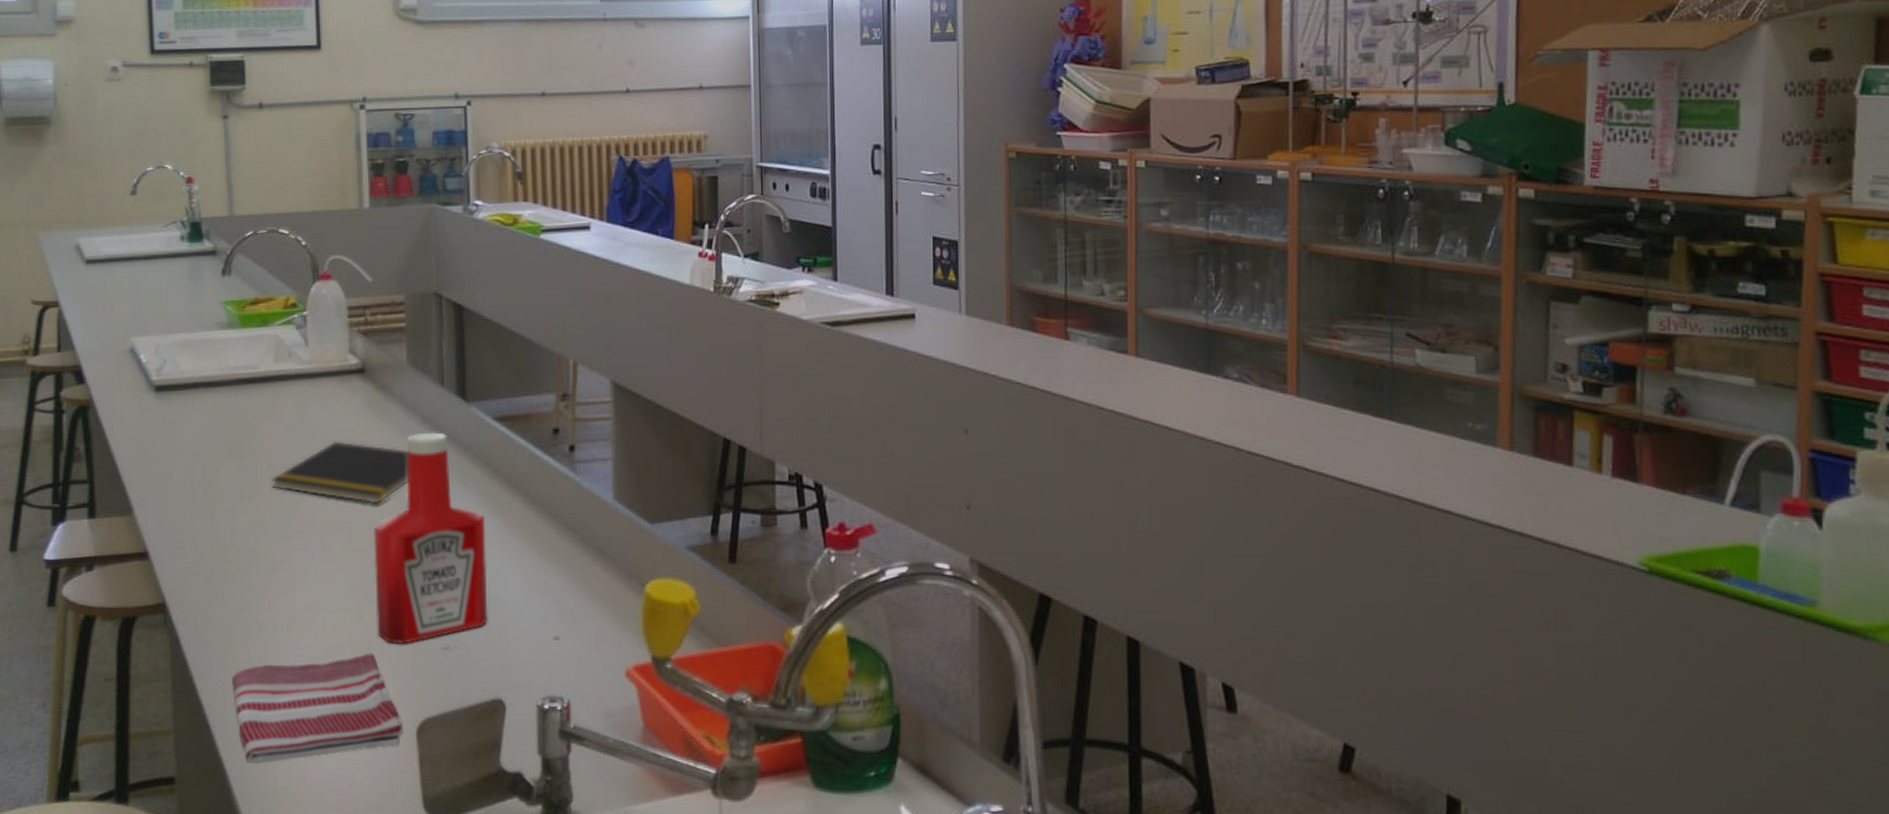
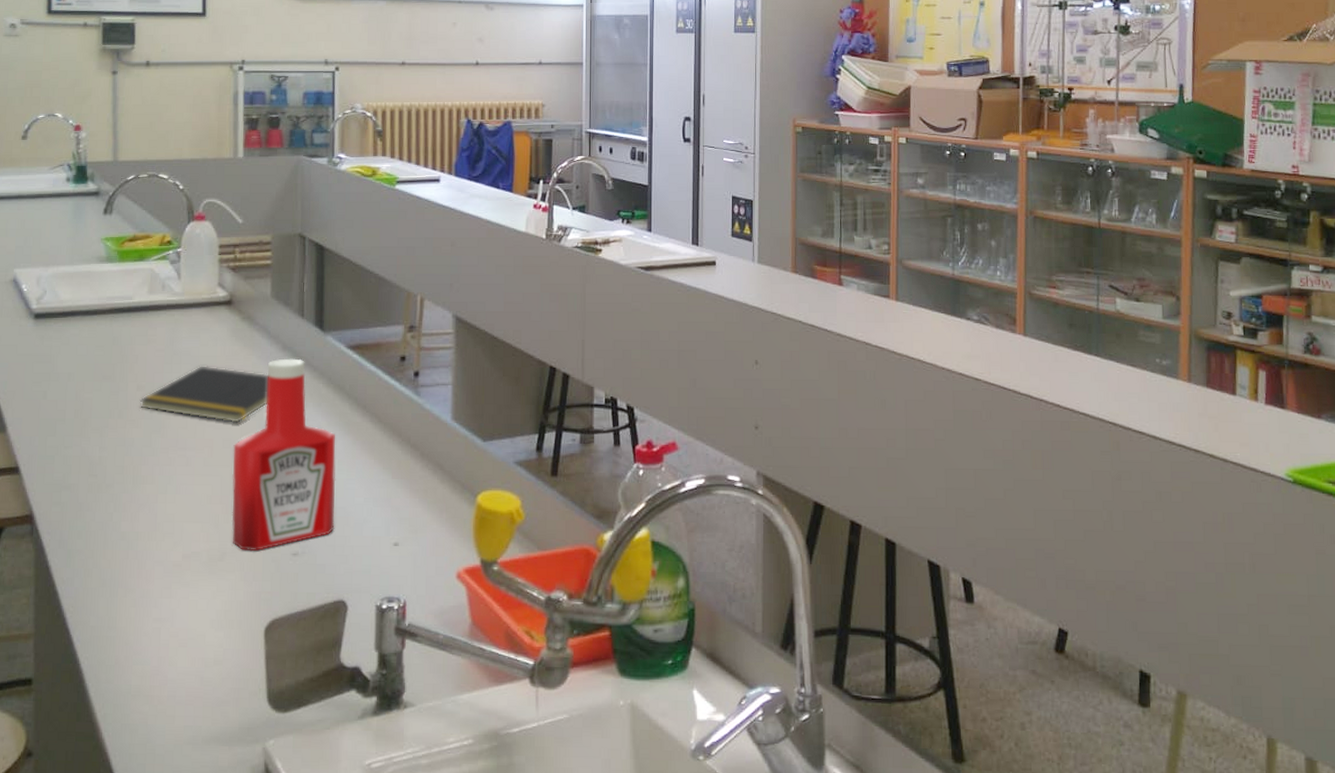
dish towel: present [231,653,403,763] -> none [92,559,252,664]

